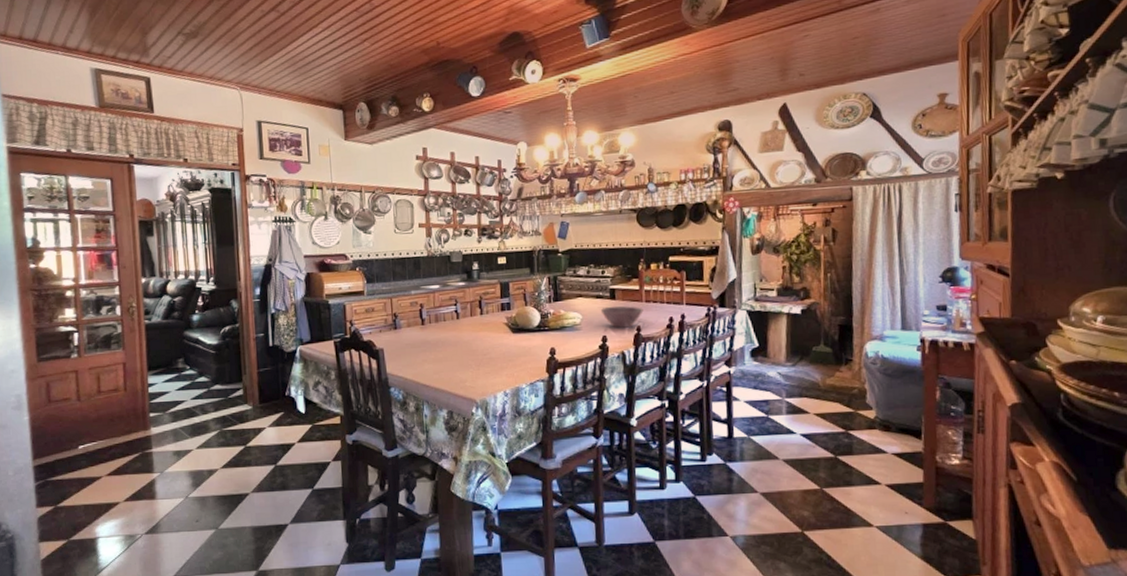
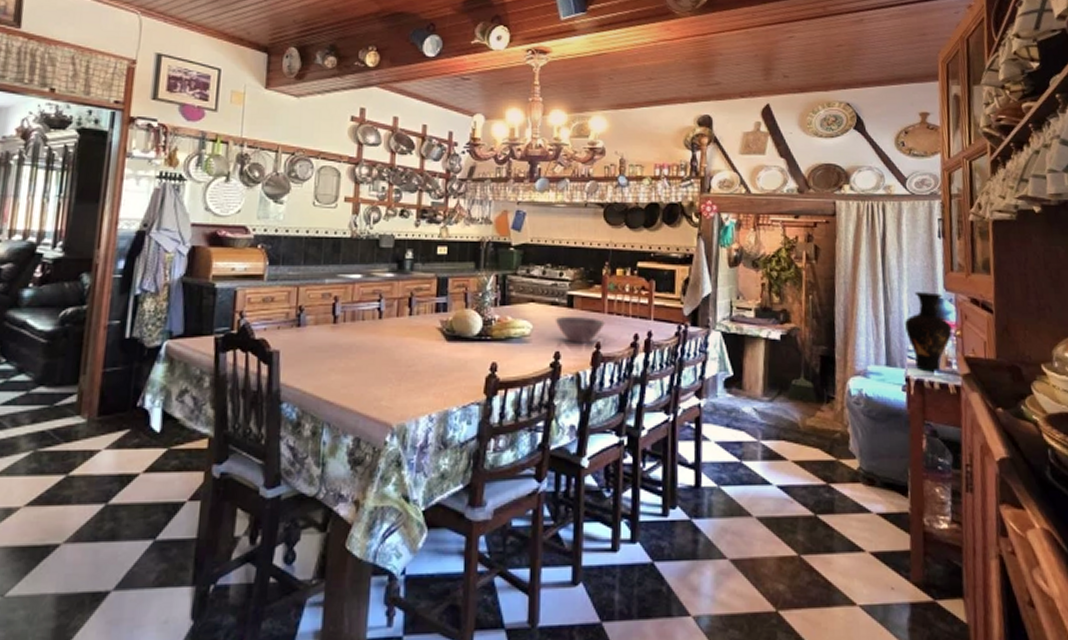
vase: none [920,262,968,333] -> present [905,292,953,372]

